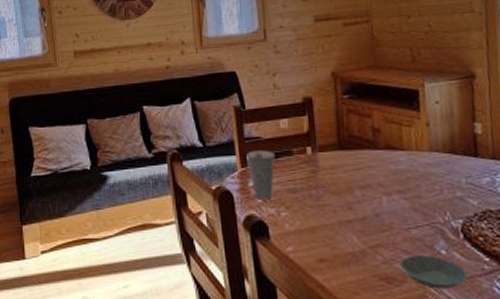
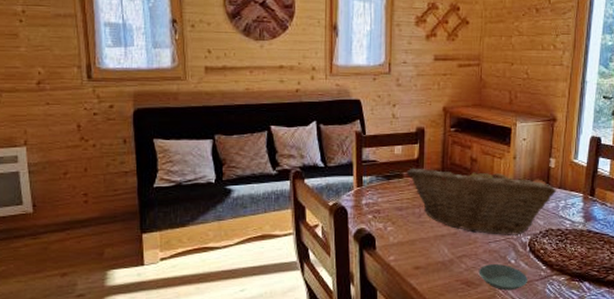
cup: present [246,150,276,200] -> none [362,172,388,216]
fruit basket: none [296,136,490,220] -> present [406,166,557,235]

